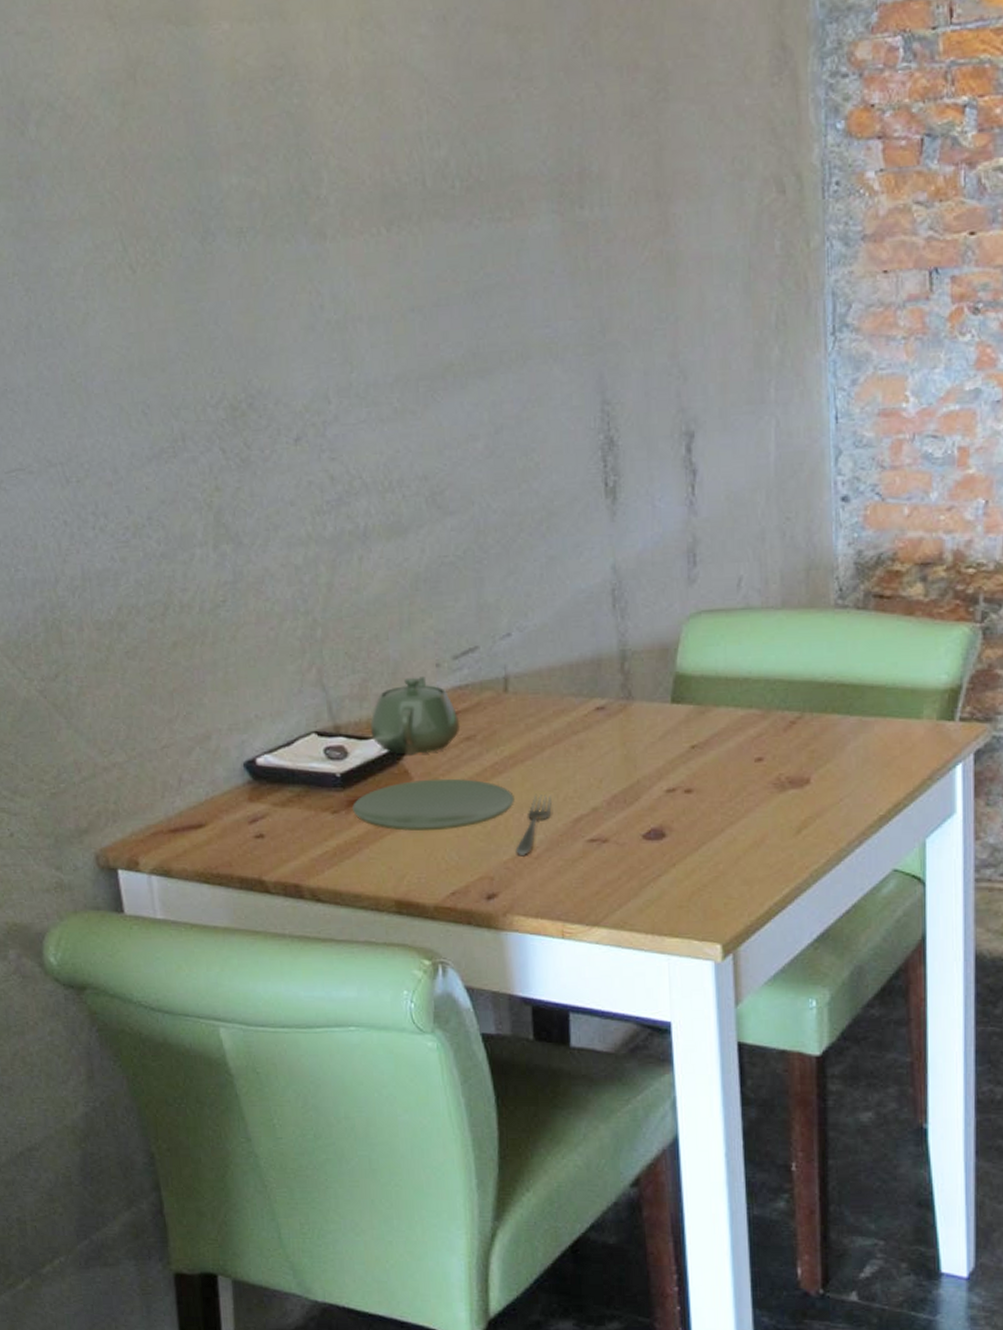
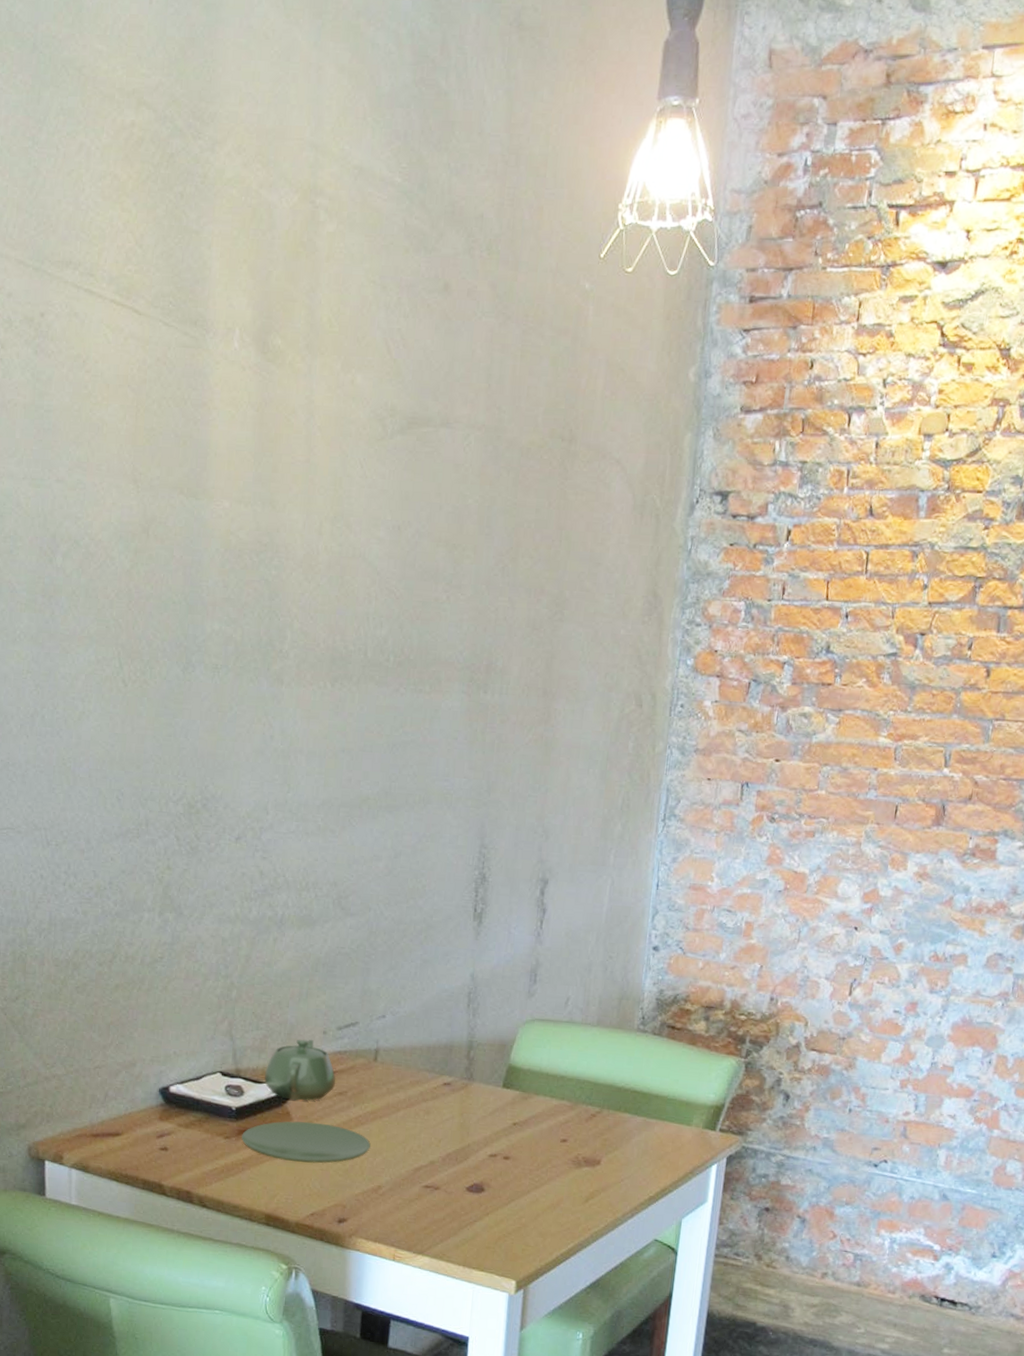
fork: present [515,794,553,855] -> none [366,1144,400,1191]

